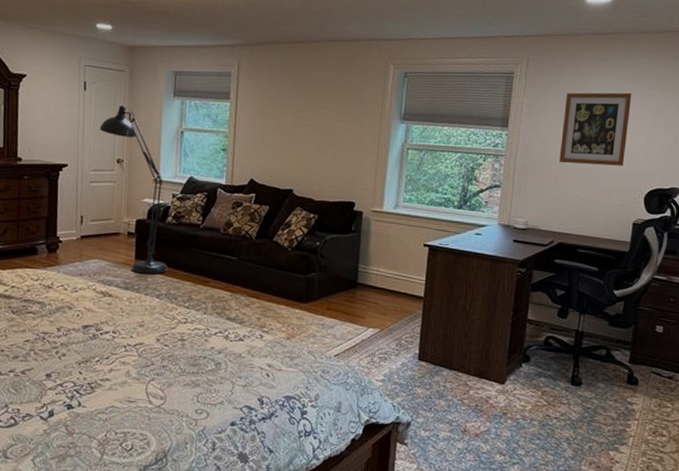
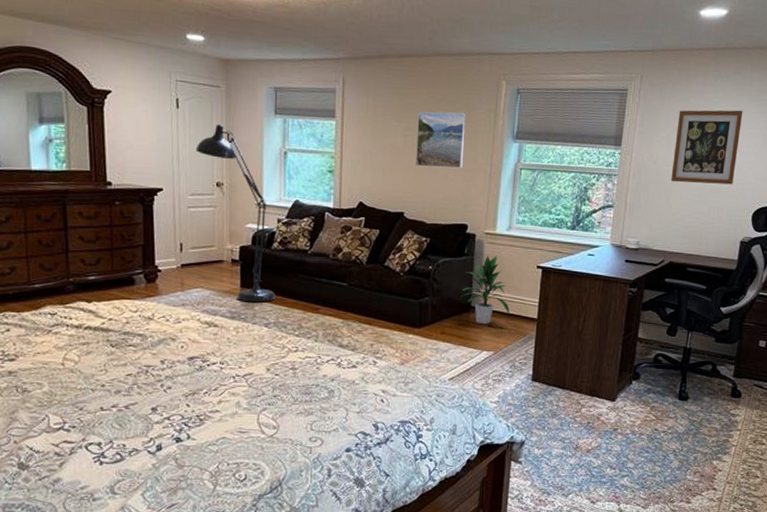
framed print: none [305,94,355,149] -> present [416,112,466,169]
indoor plant: none [349,232,396,302] -> present [462,255,510,325]

